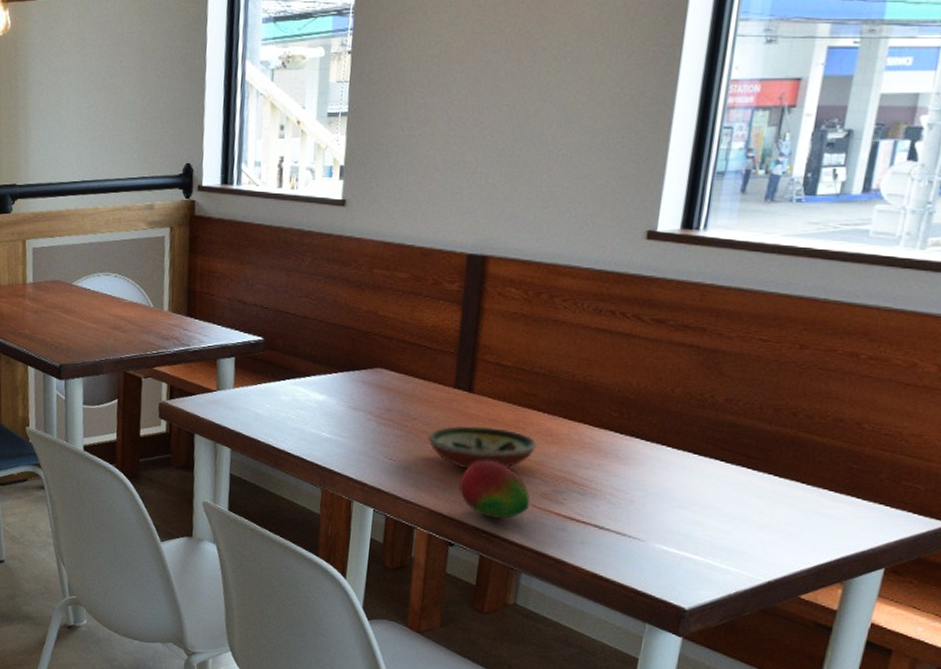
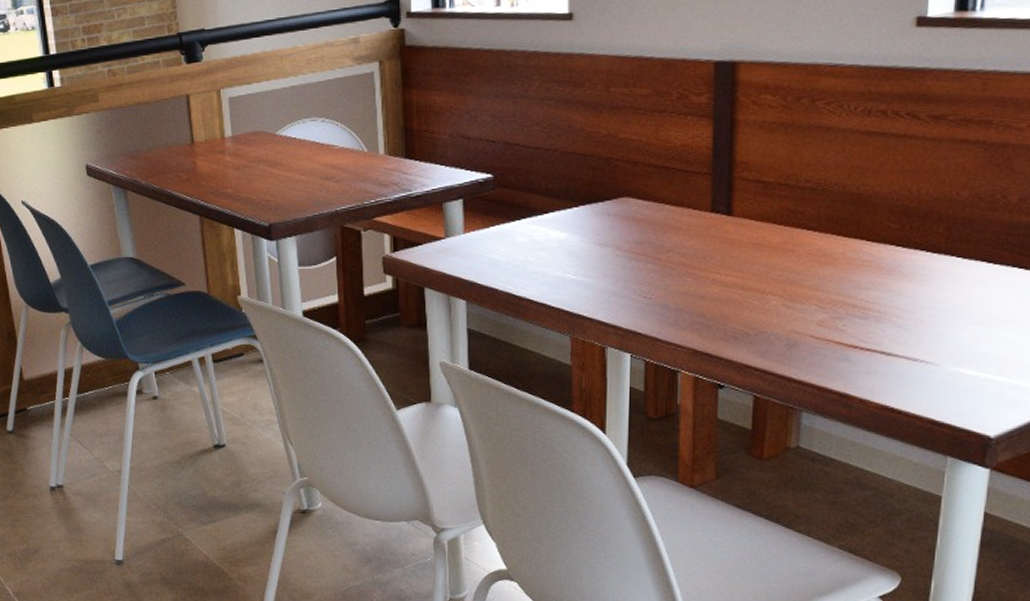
decorative bowl: present [428,425,537,469] -> none [686,251,809,301]
fruit: present [459,460,530,519] -> none [725,289,806,353]

